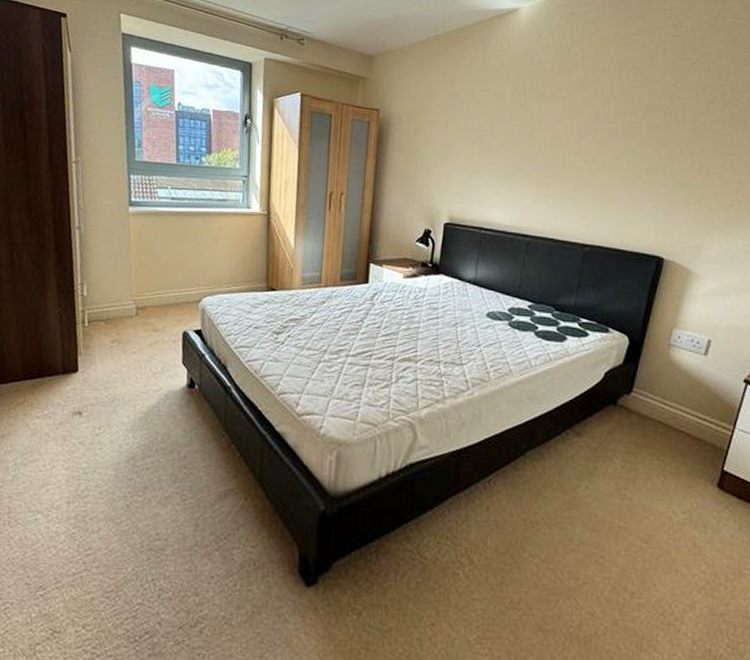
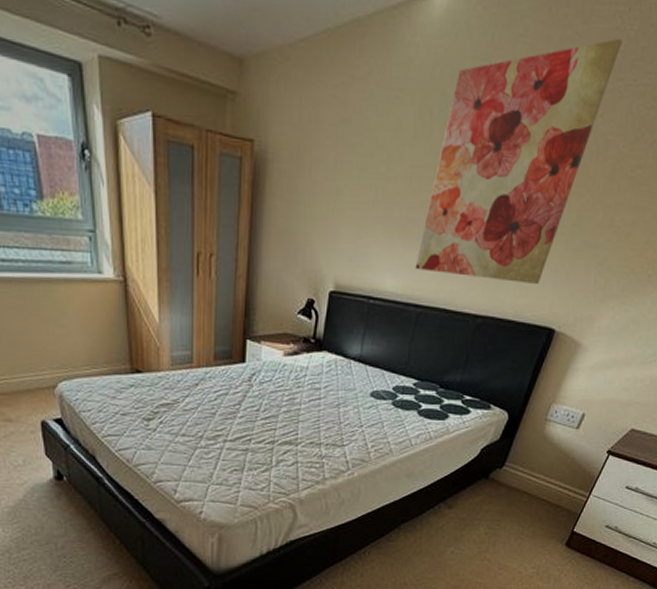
wall art: none [521,32,682,217] -> present [415,38,623,284]

